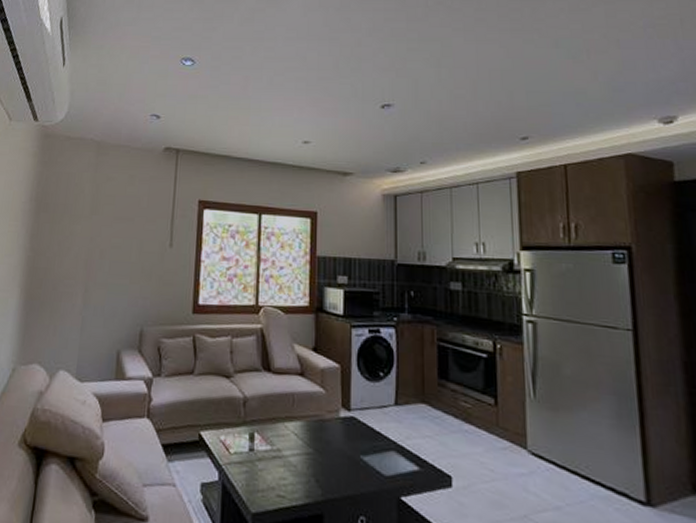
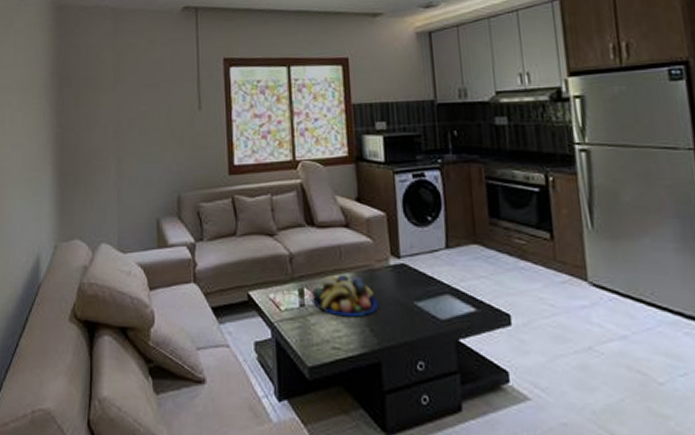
fruit bowl: none [261,422,327,467] -> present [311,274,379,317]

